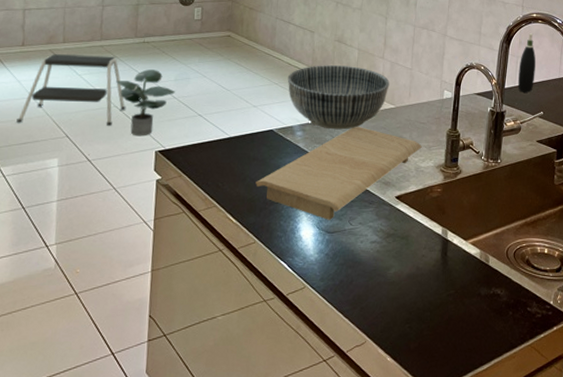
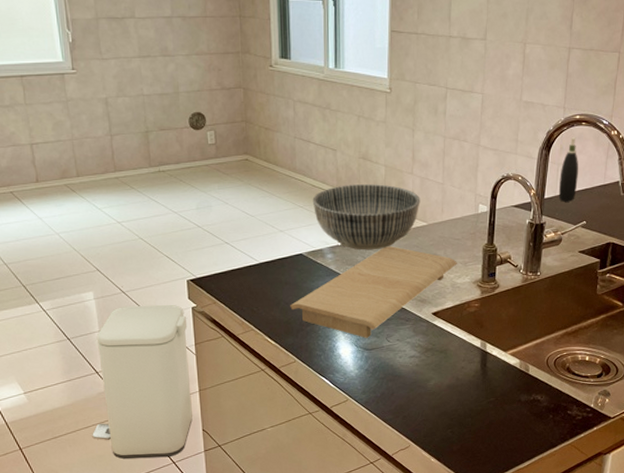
step stool: present [16,54,126,126] -> none [46,188,152,260]
pedal bin: none [28,175,150,348] -> present [92,305,193,459]
potted plant: present [116,69,175,137] -> none [137,199,198,267]

